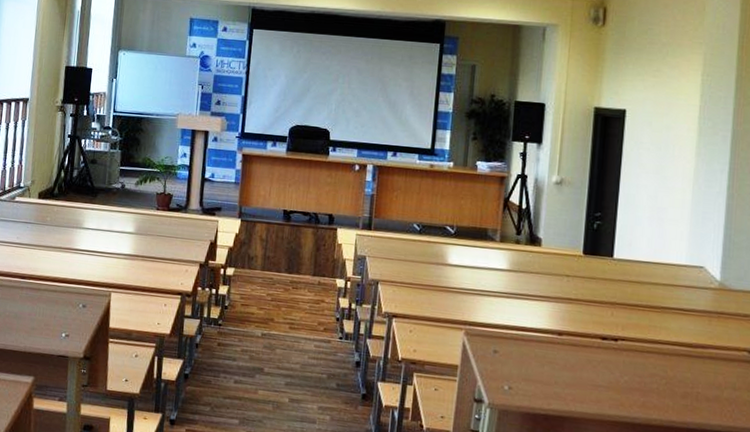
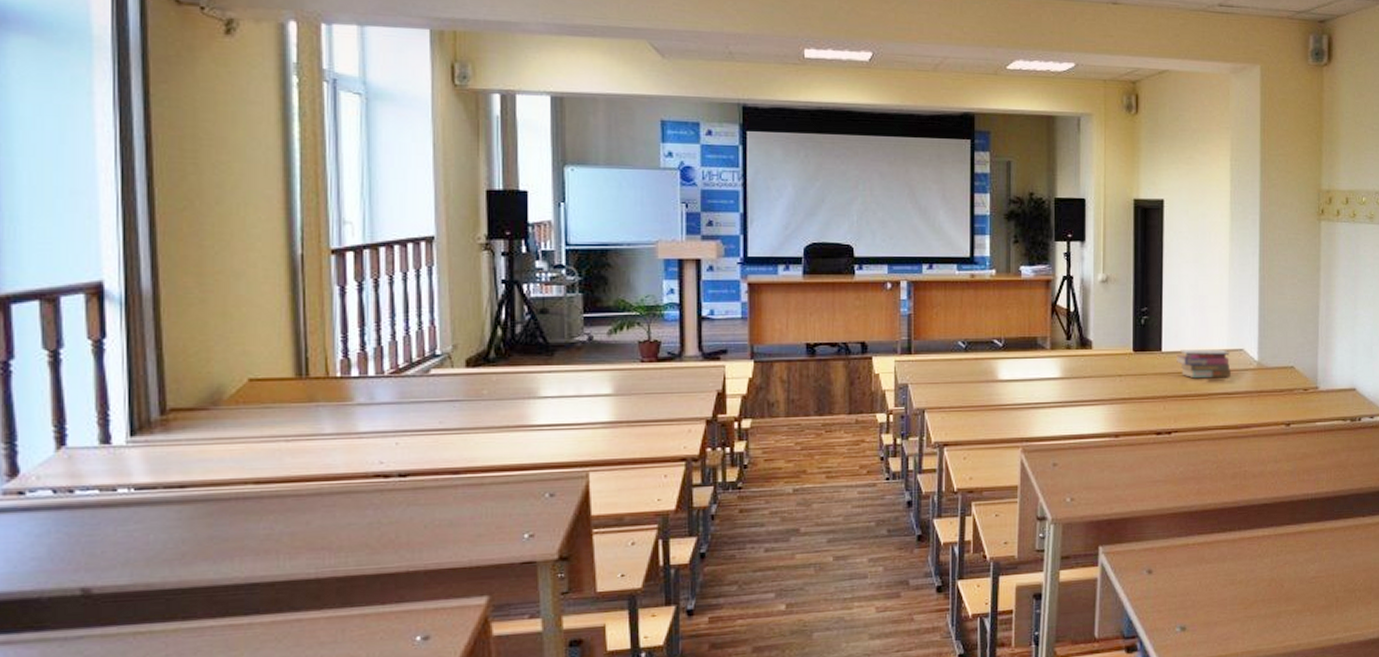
books: none [628,259,688,293] -> present [1176,348,1231,379]

